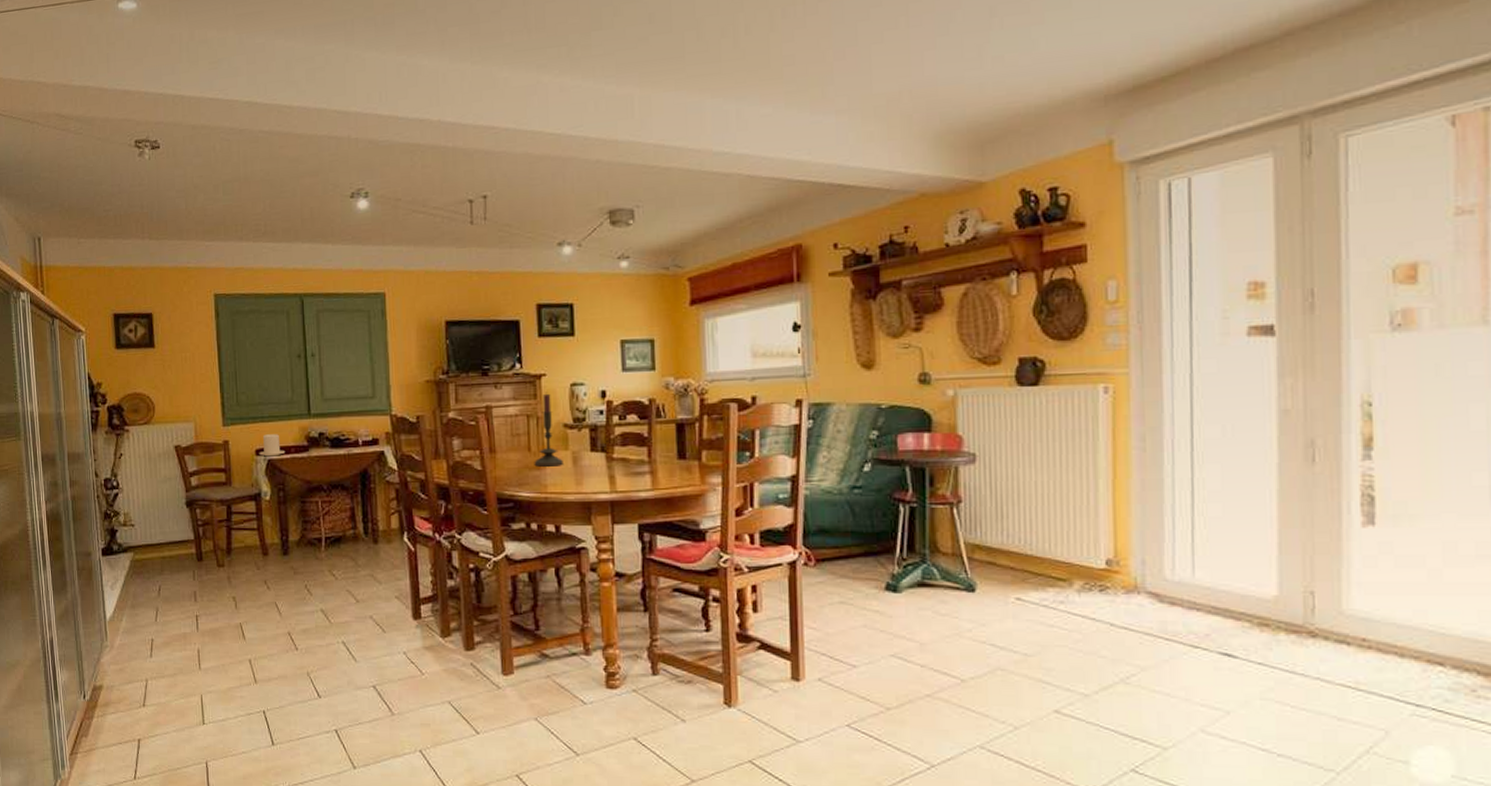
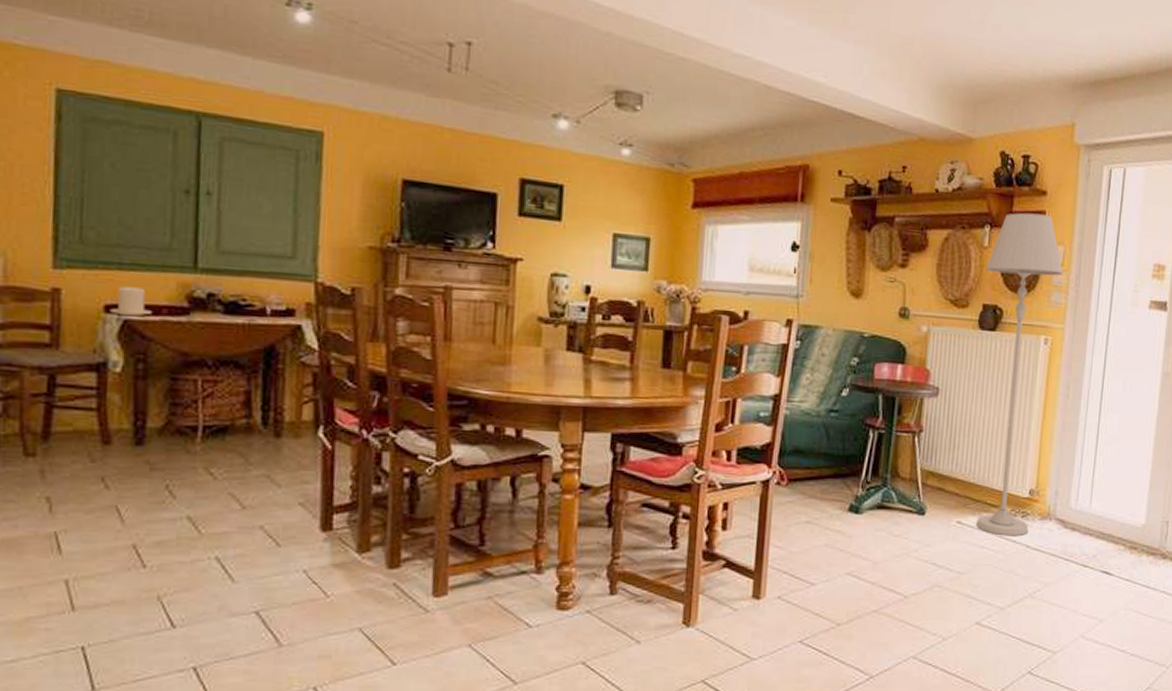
candle: present [534,392,563,467] -> none [498,279,533,364]
floor lamp: none [1018,248,1119,614] -> present [976,212,1063,537]

